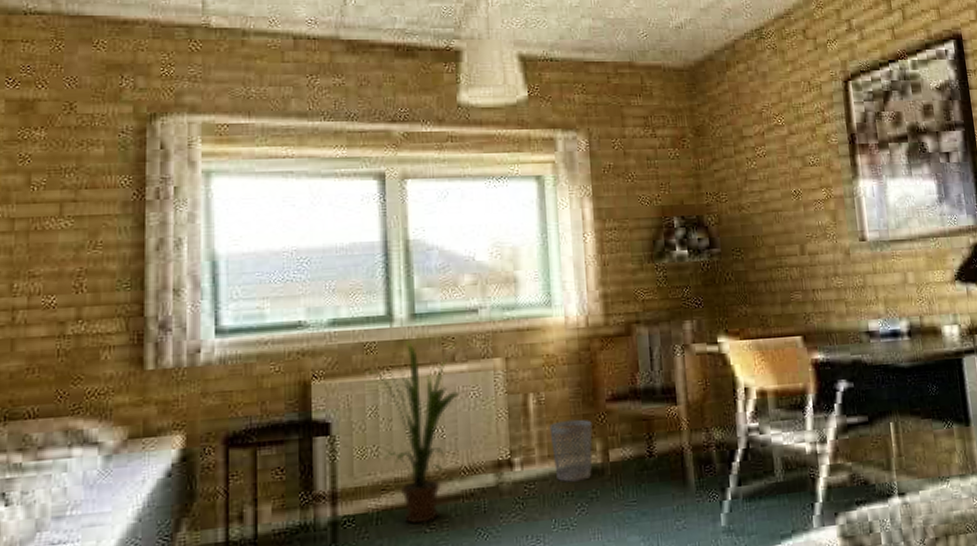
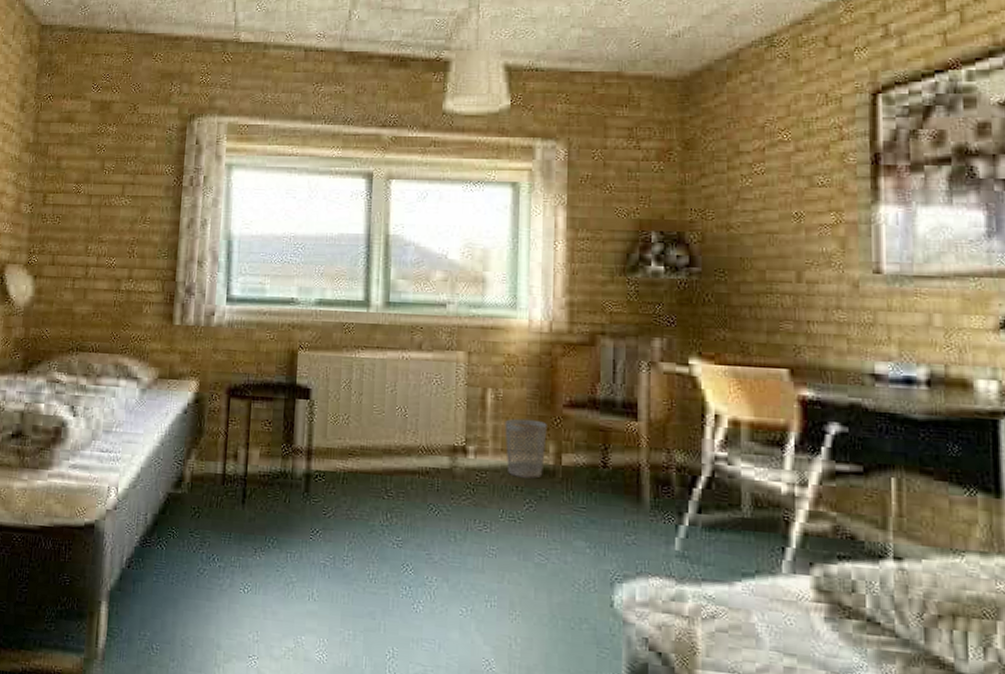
house plant: present [363,341,461,523] -> none [341,325,425,490]

